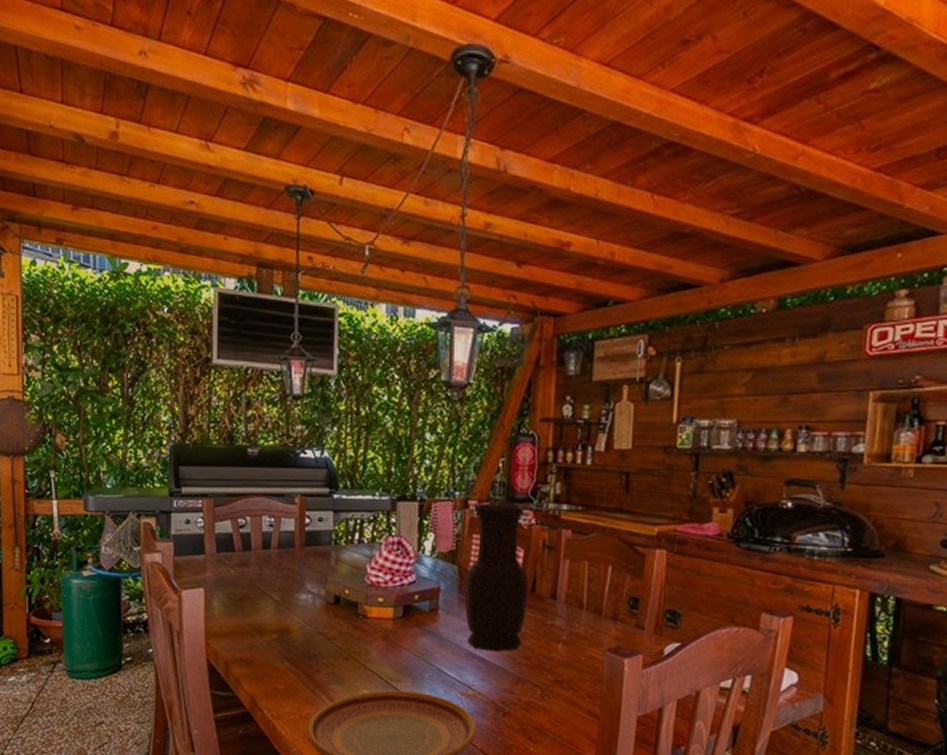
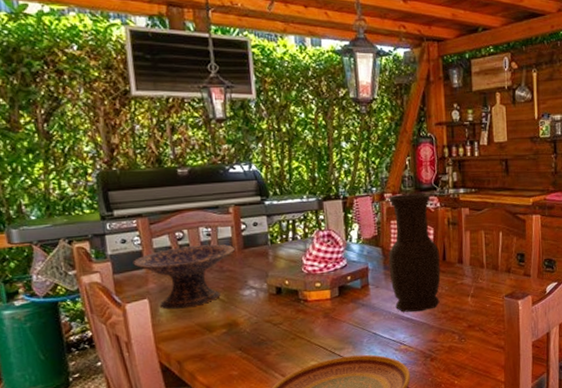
decorative bowl: none [194,535,296,604] -> present [133,244,235,310]

